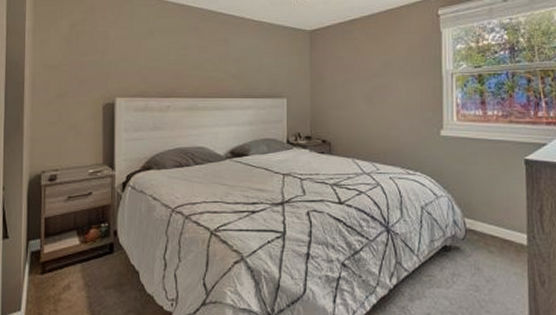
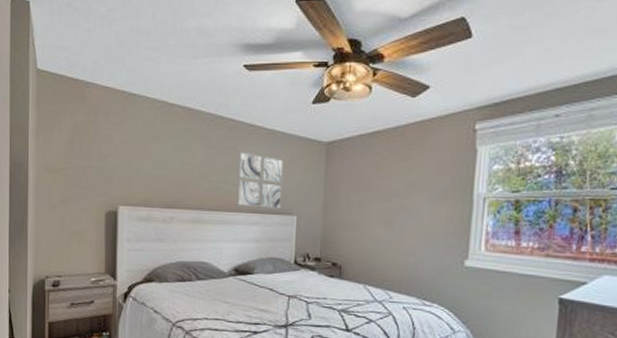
wall art: none [229,41,272,93] -> present [236,151,284,209]

